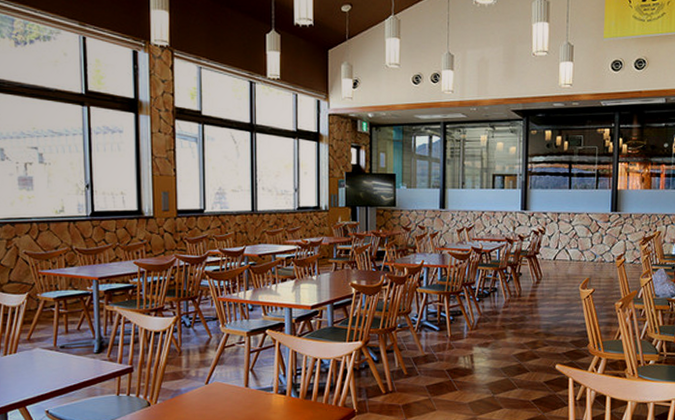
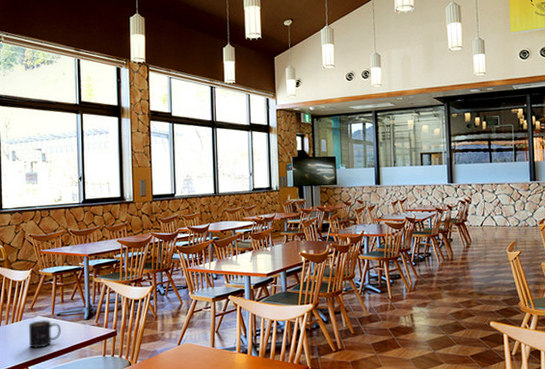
mug: none [25,352,65,386] -> present [28,319,61,349]

